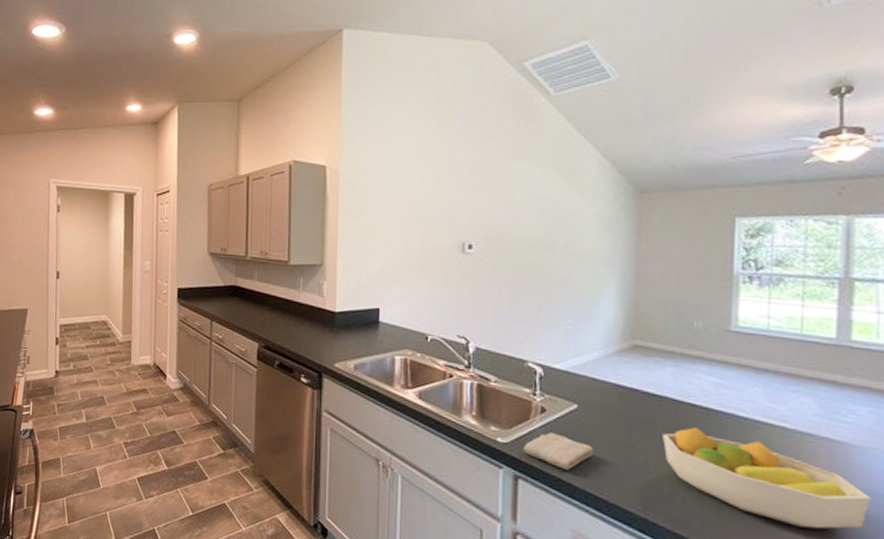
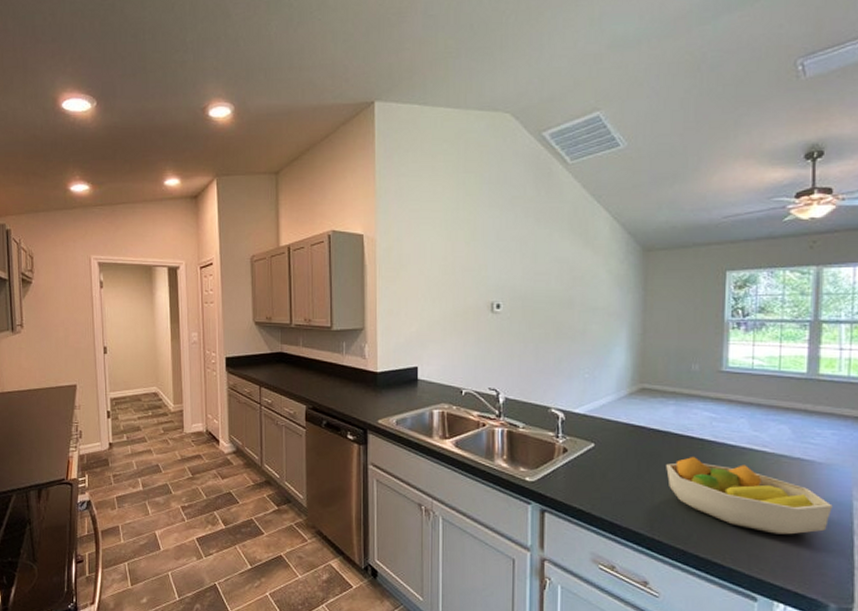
washcloth: present [524,433,593,470] -> none [549,470,608,501]

